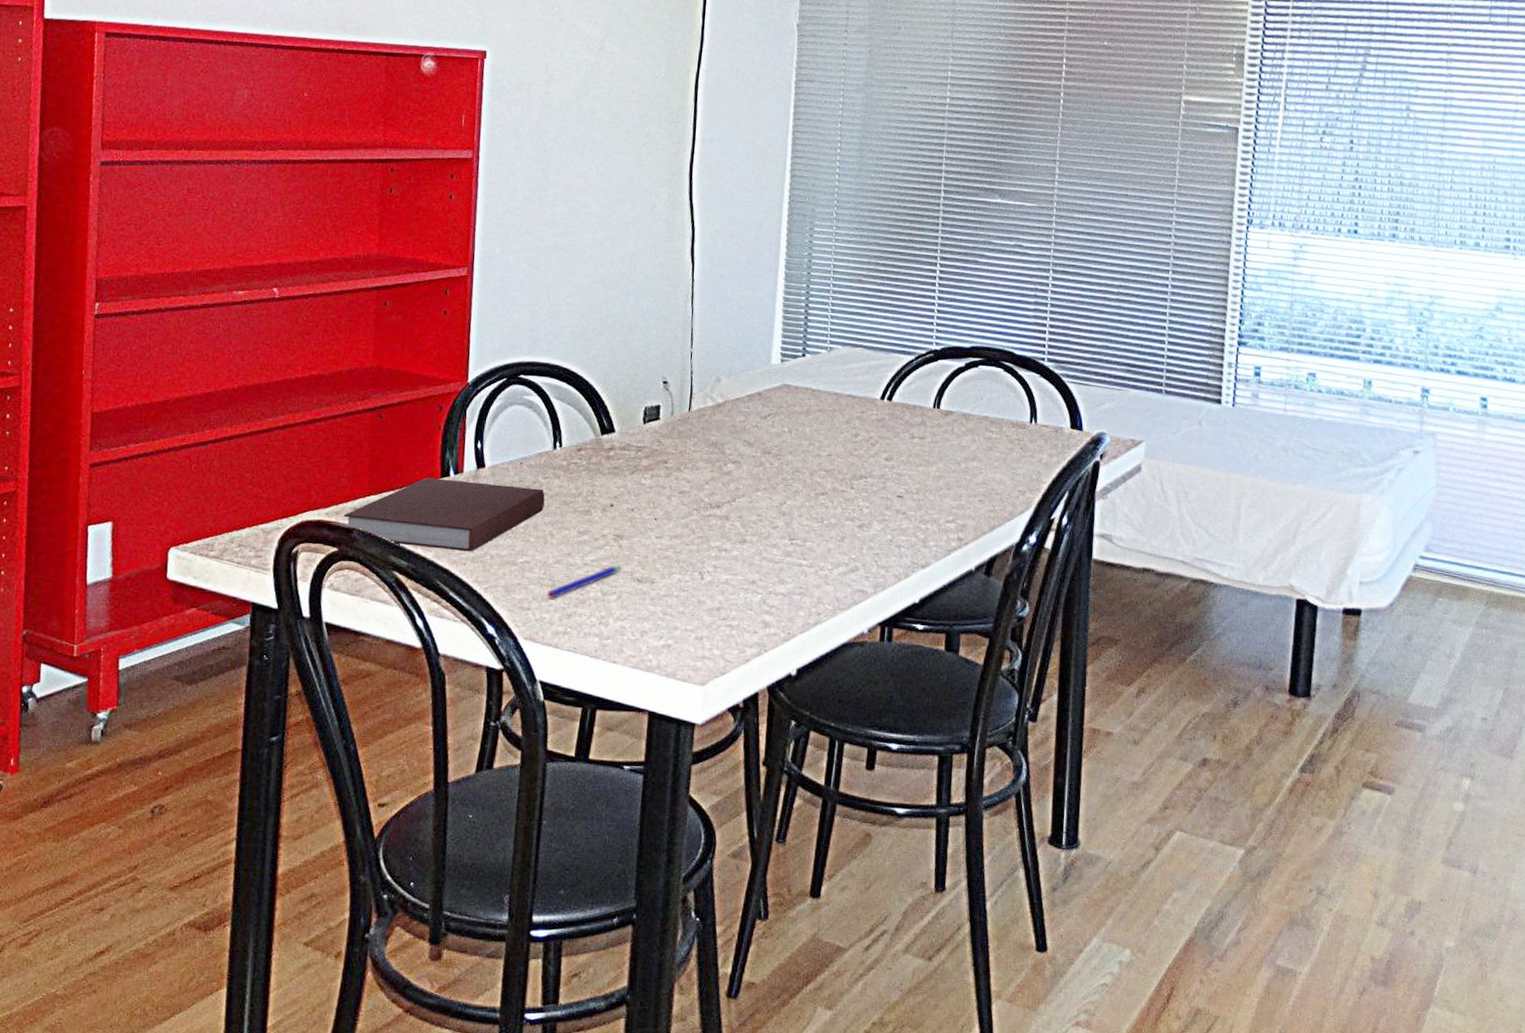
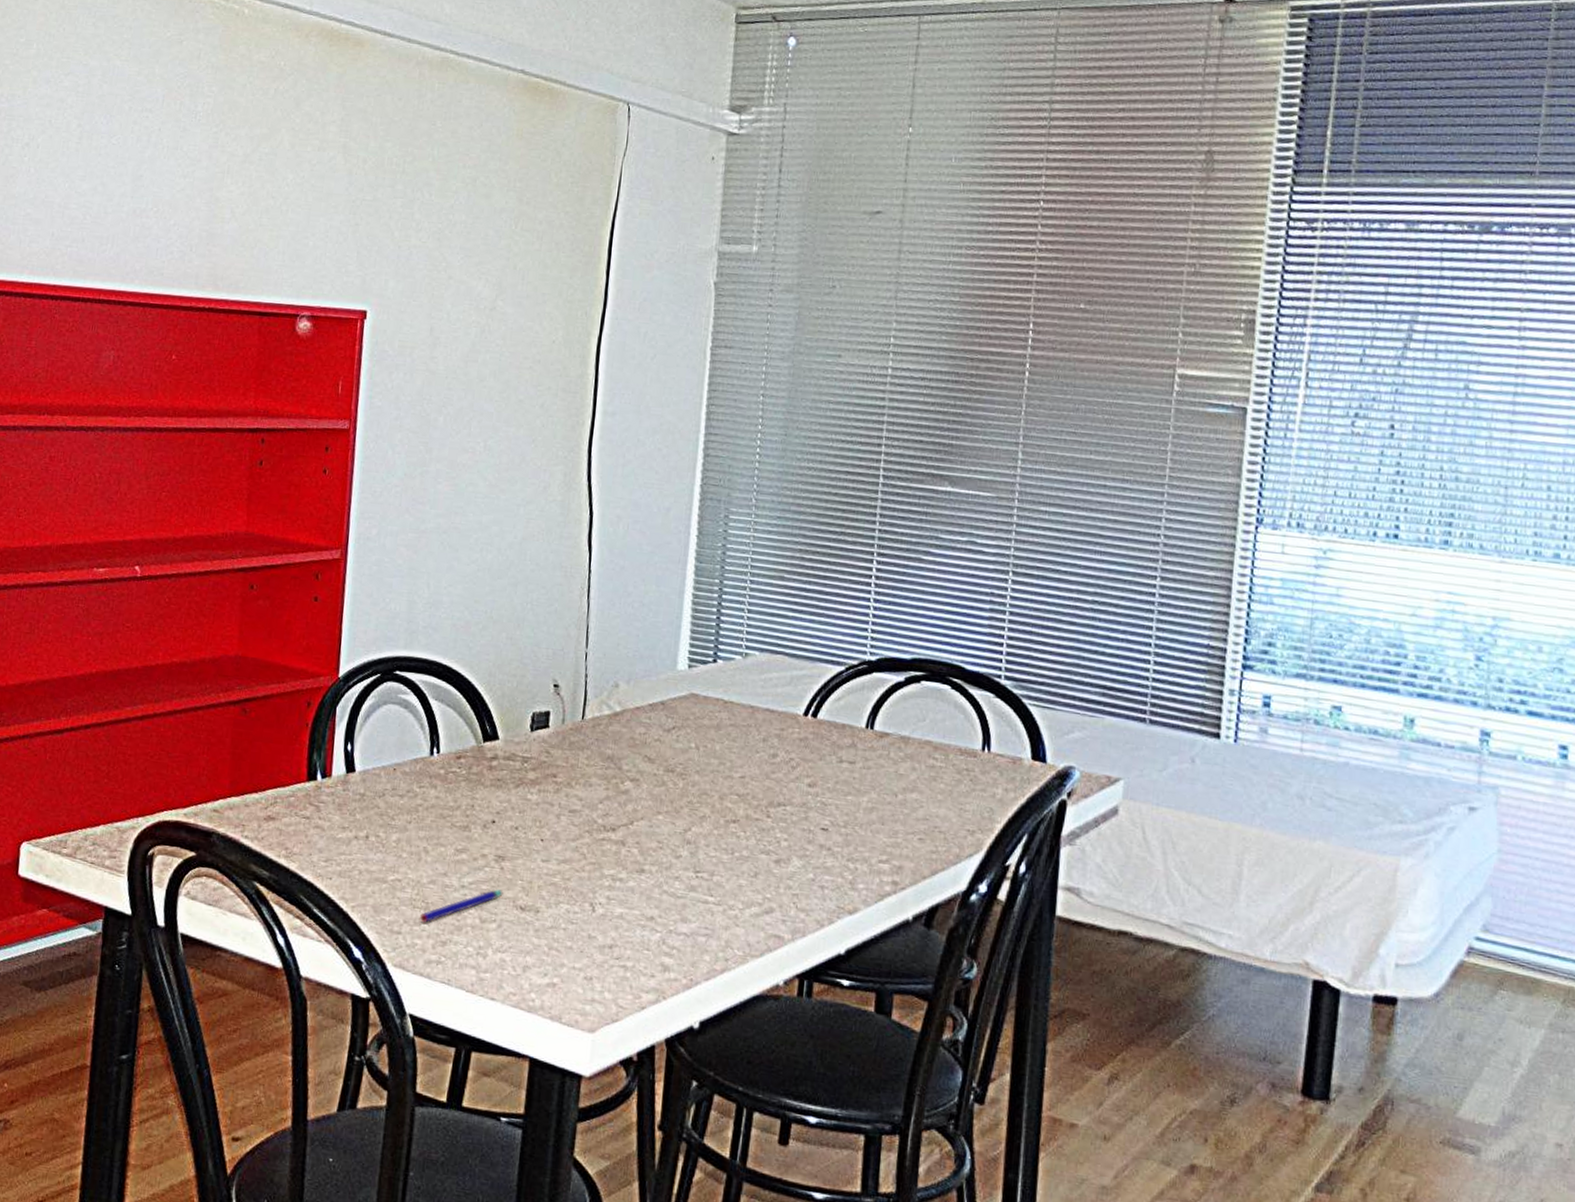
notebook: present [343,477,545,552] -> none [202,780,420,866]

